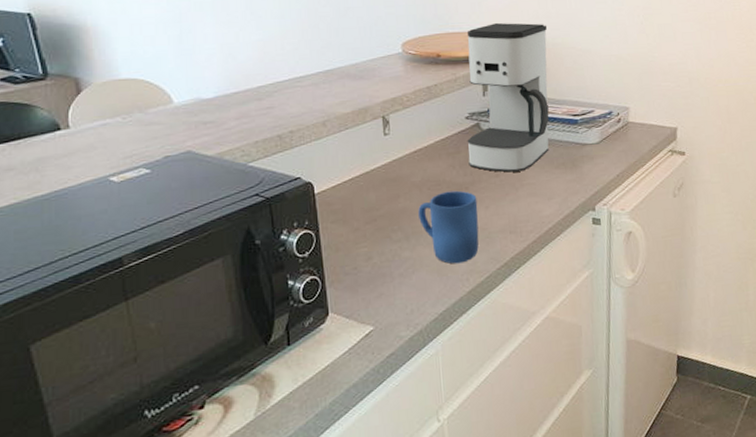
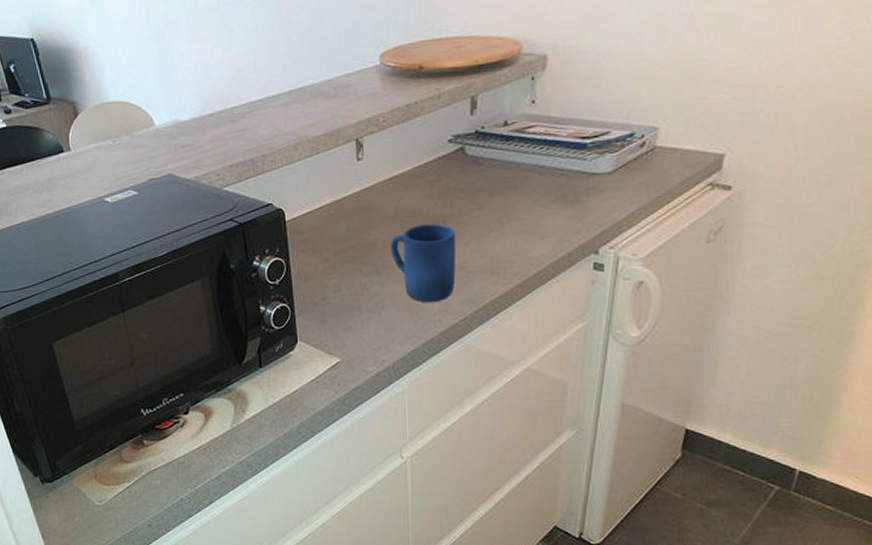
coffee maker: present [467,22,549,173] -> none [448,21,558,205]

